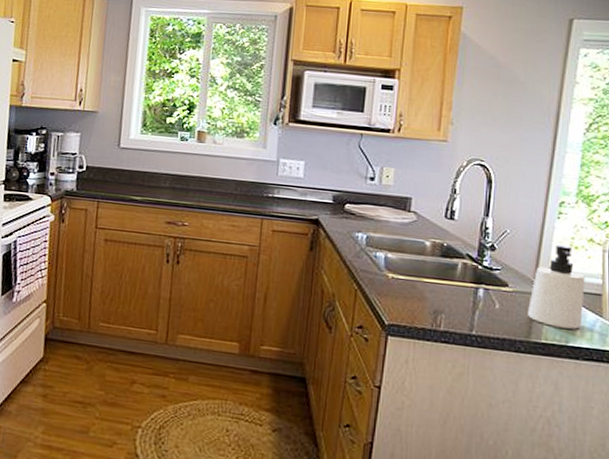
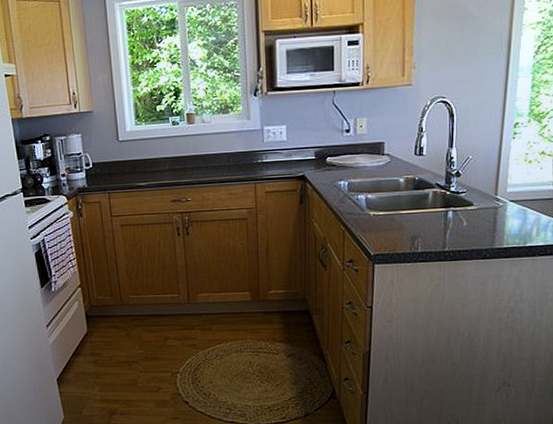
soap dispenser: present [528,244,585,329] -> none [491,161,539,233]

